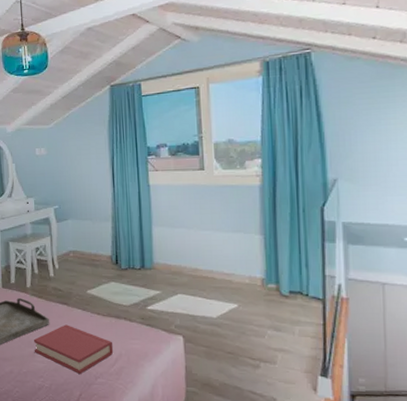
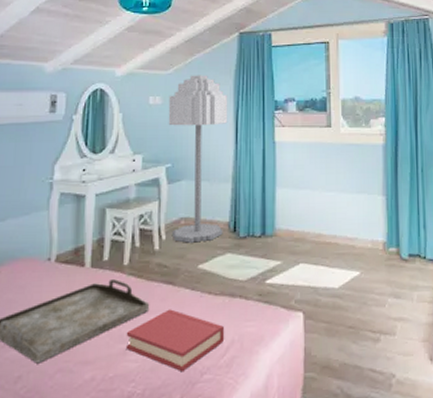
floor lamp: none [52,126,107,272] -> present [168,75,228,243]

